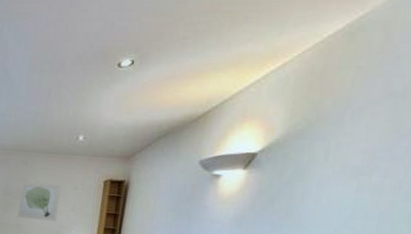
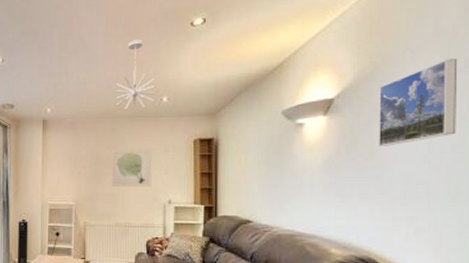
pendant light: none [32,77,74,149] -> present [115,40,156,113]
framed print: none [296,122,404,207] -> present [378,59,458,146]

